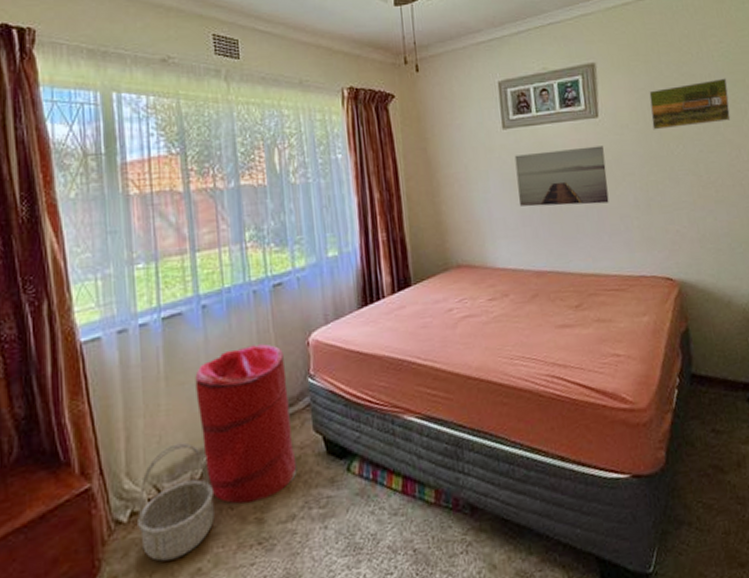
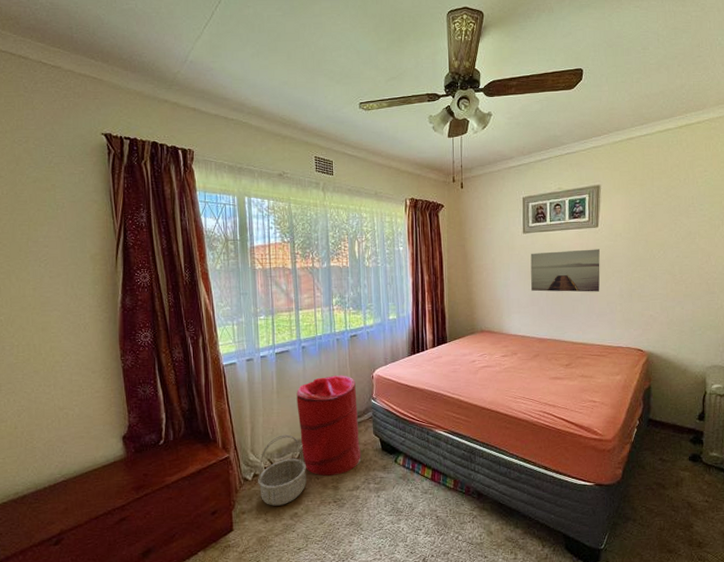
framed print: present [649,78,731,130] -> none [640,200,707,239]

